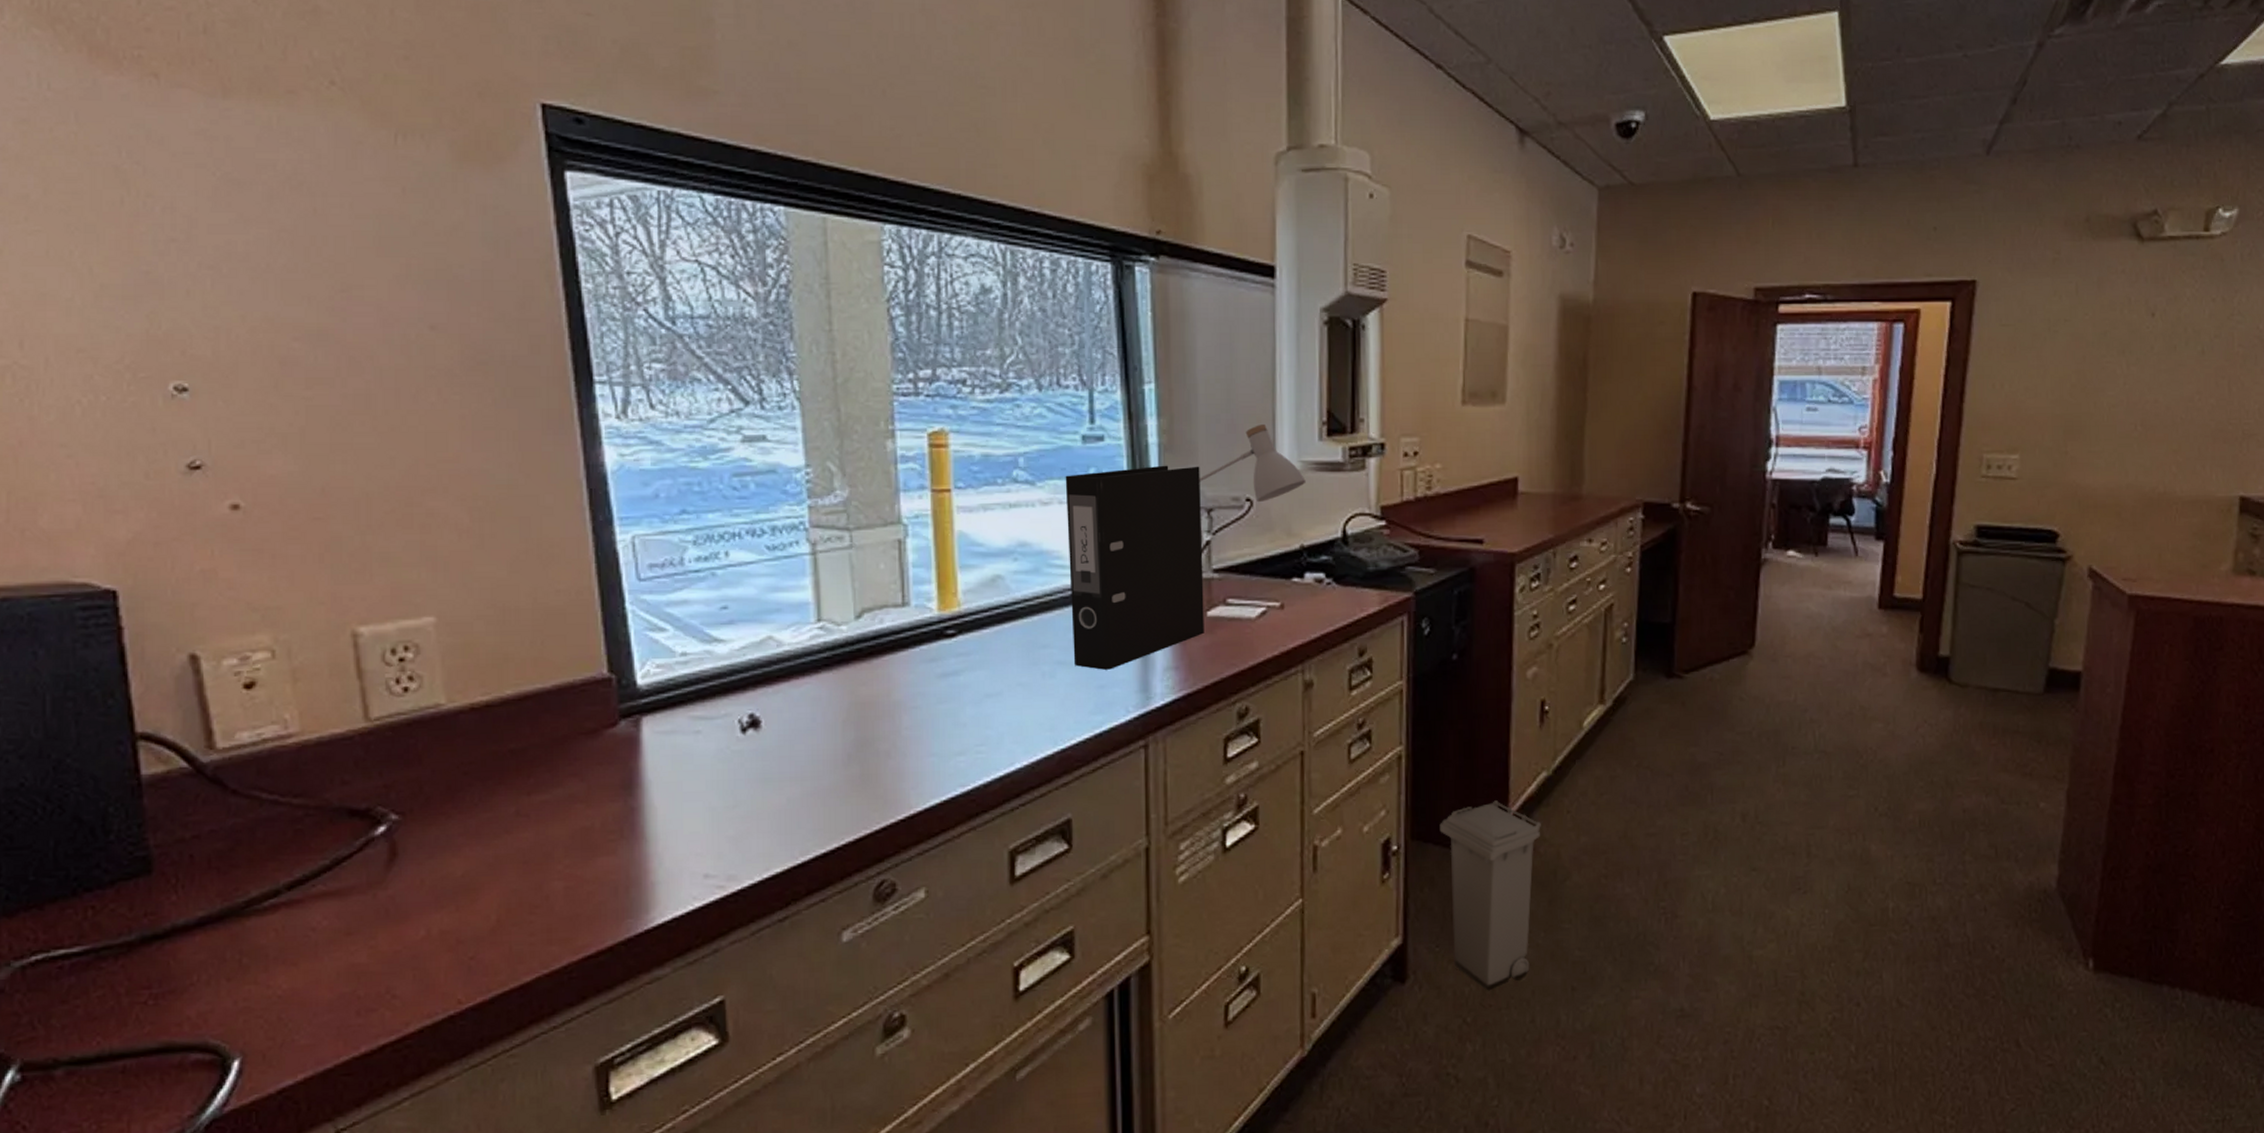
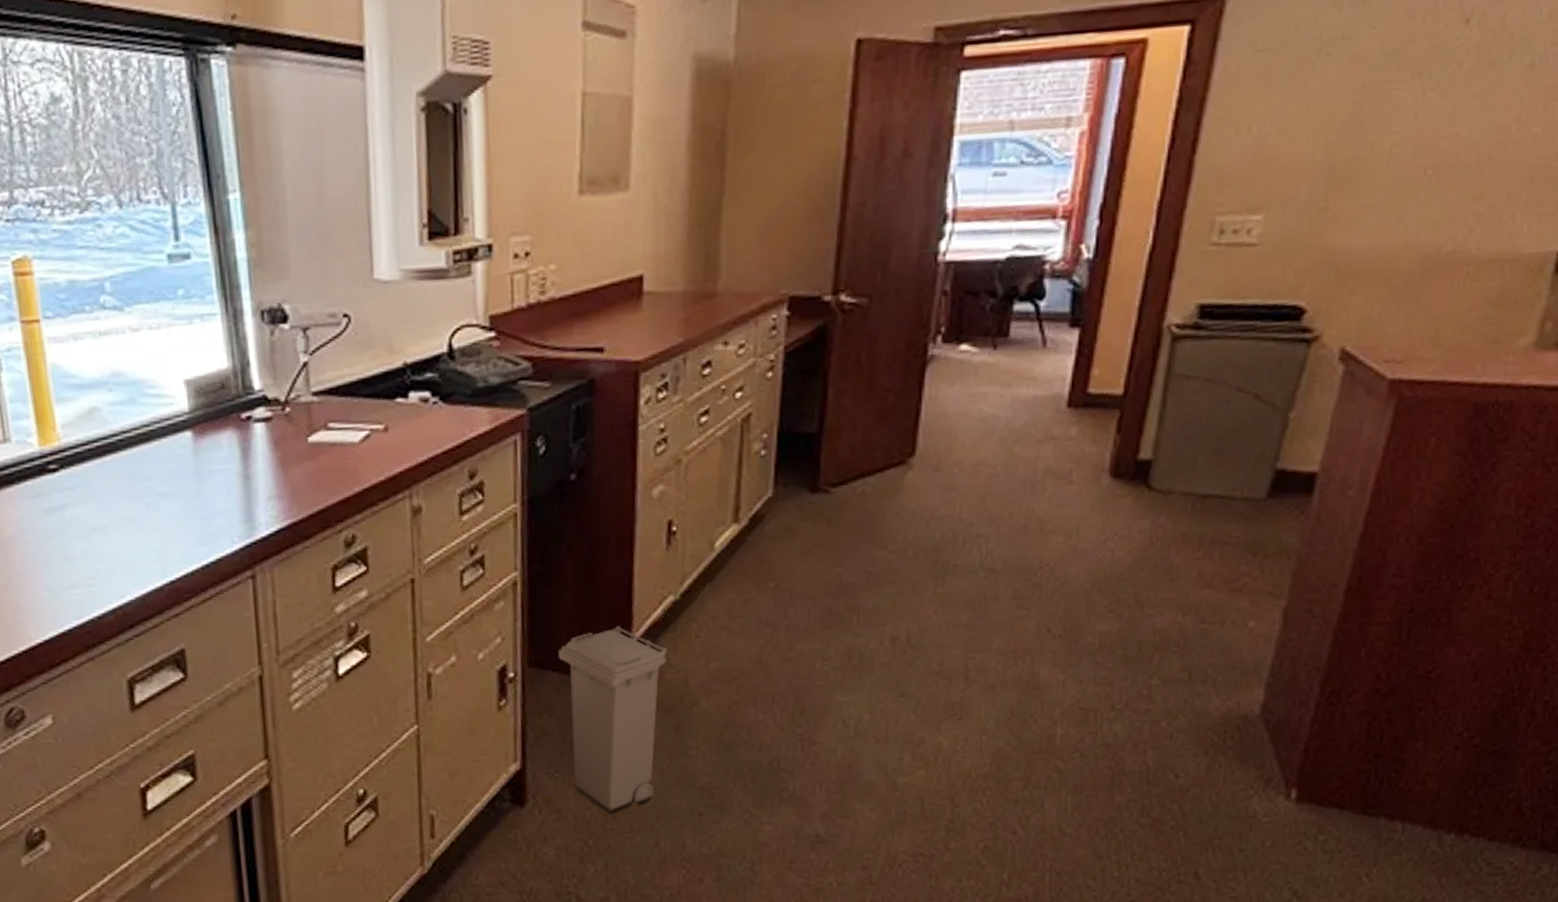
binder: present [1065,465,1204,670] -> none [153,281,306,501]
desk lamp: present [1199,423,1306,503] -> none [292,230,407,318]

